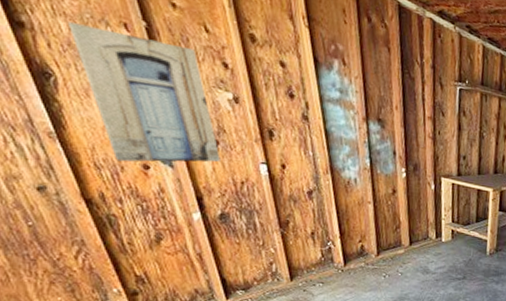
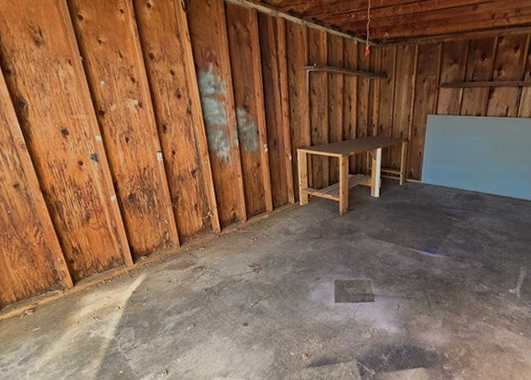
wall art: present [69,22,221,163] -> none [36,65,130,161]

